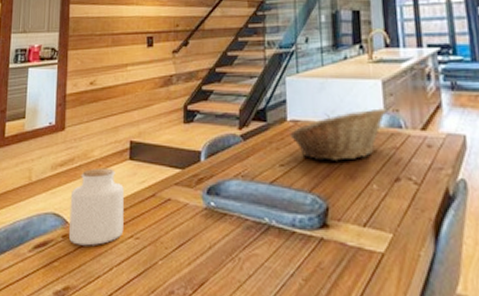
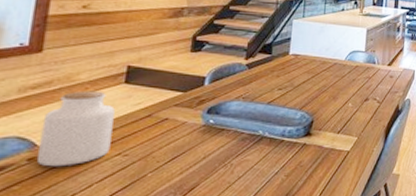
fruit basket: present [290,108,387,161] -> none [290,49,367,86]

